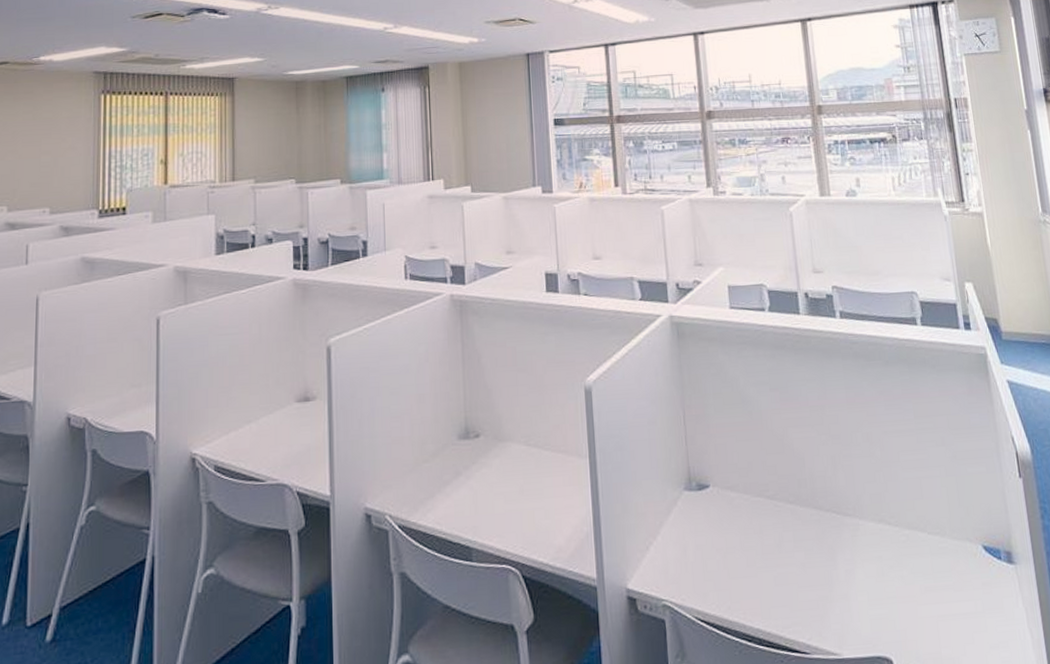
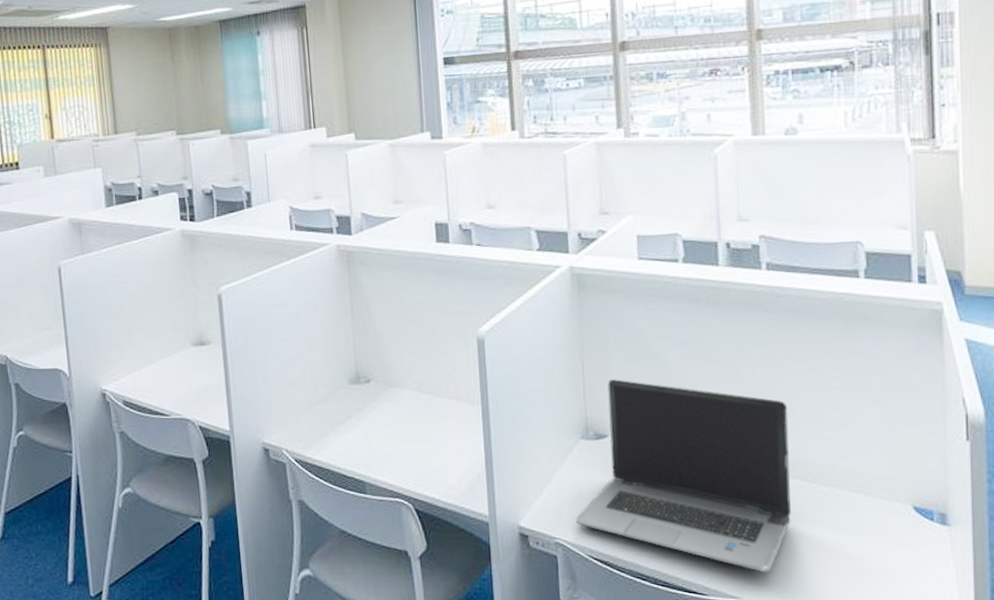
laptop computer: none [682,427,880,625] -> present [576,379,791,573]

